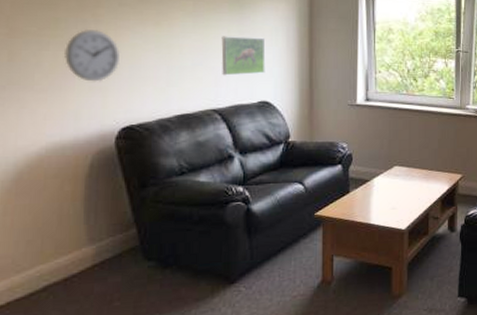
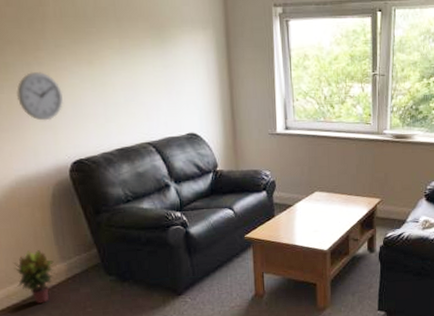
potted plant: none [24,230,79,299] -> present [13,250,55,305]
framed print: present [221,36,266,76] -> none [148,71,190,110]

